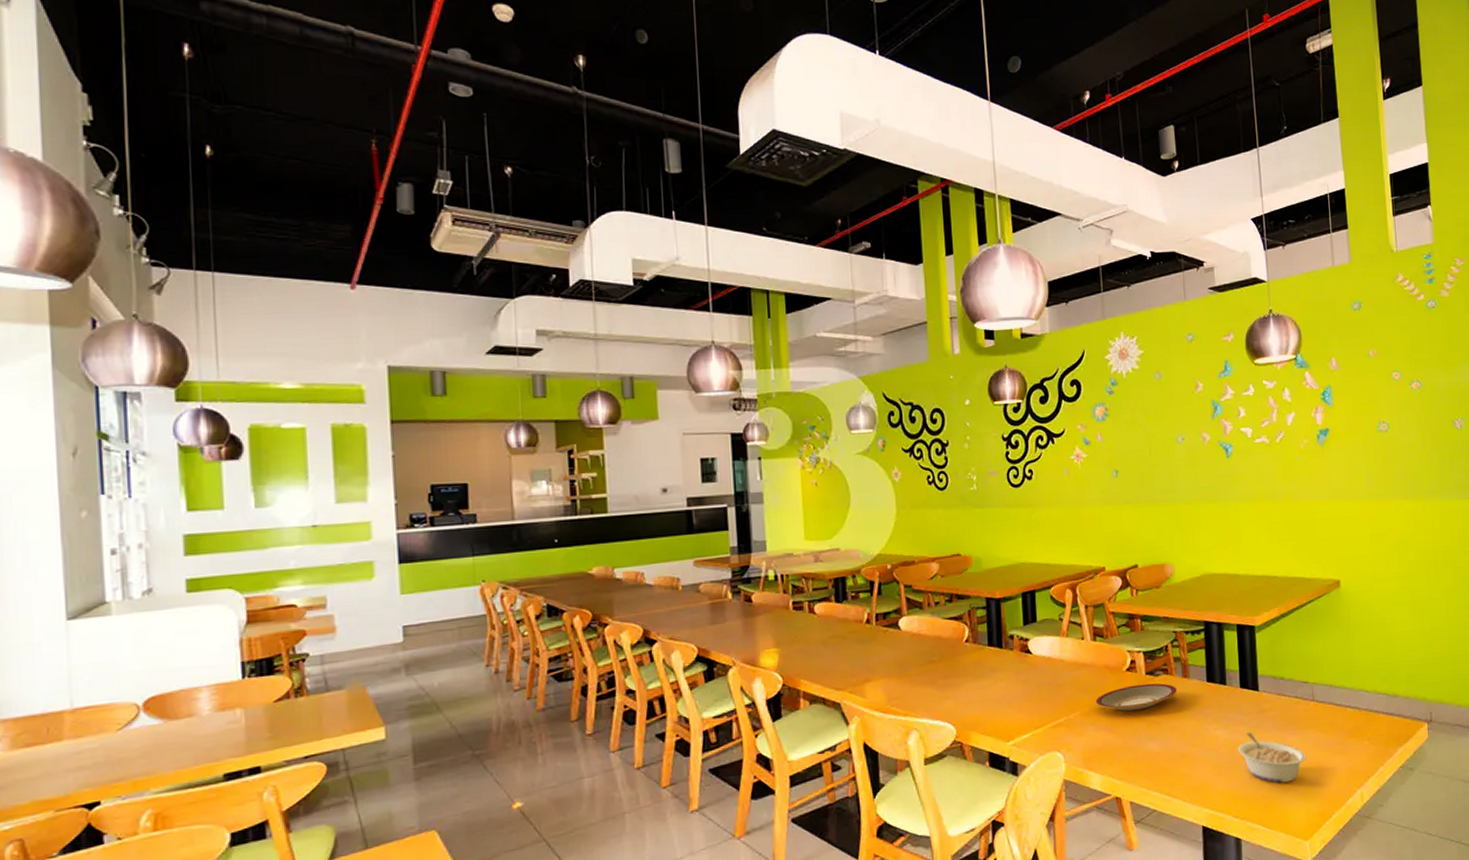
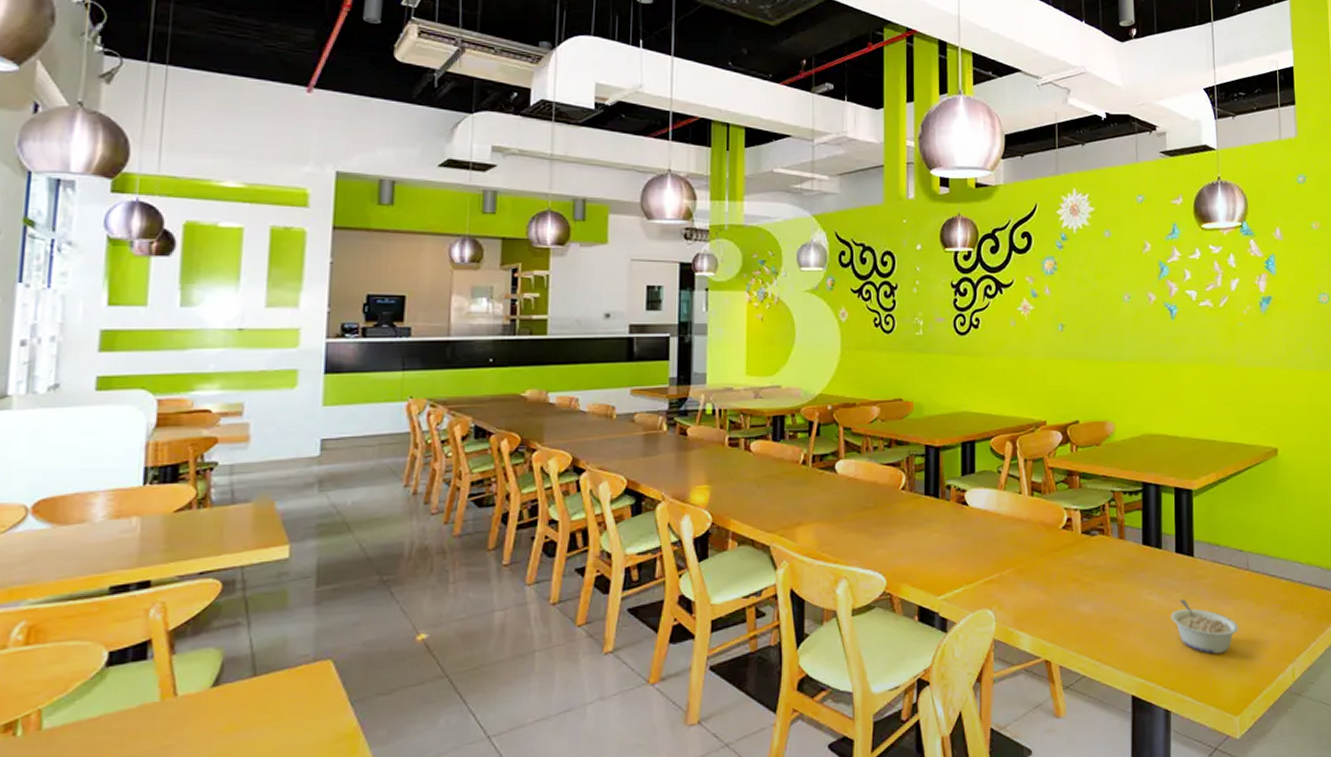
plate: present [1095,683,1177,711] -> none [1030,543,1112,570]

